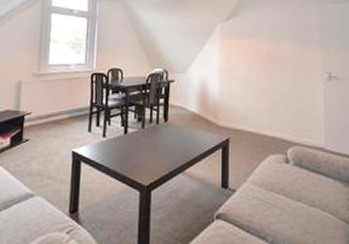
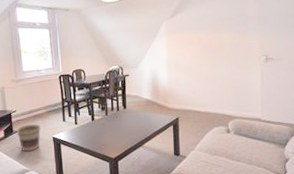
basket: none [27,132,59,169] -> present [16,124,41,152]

